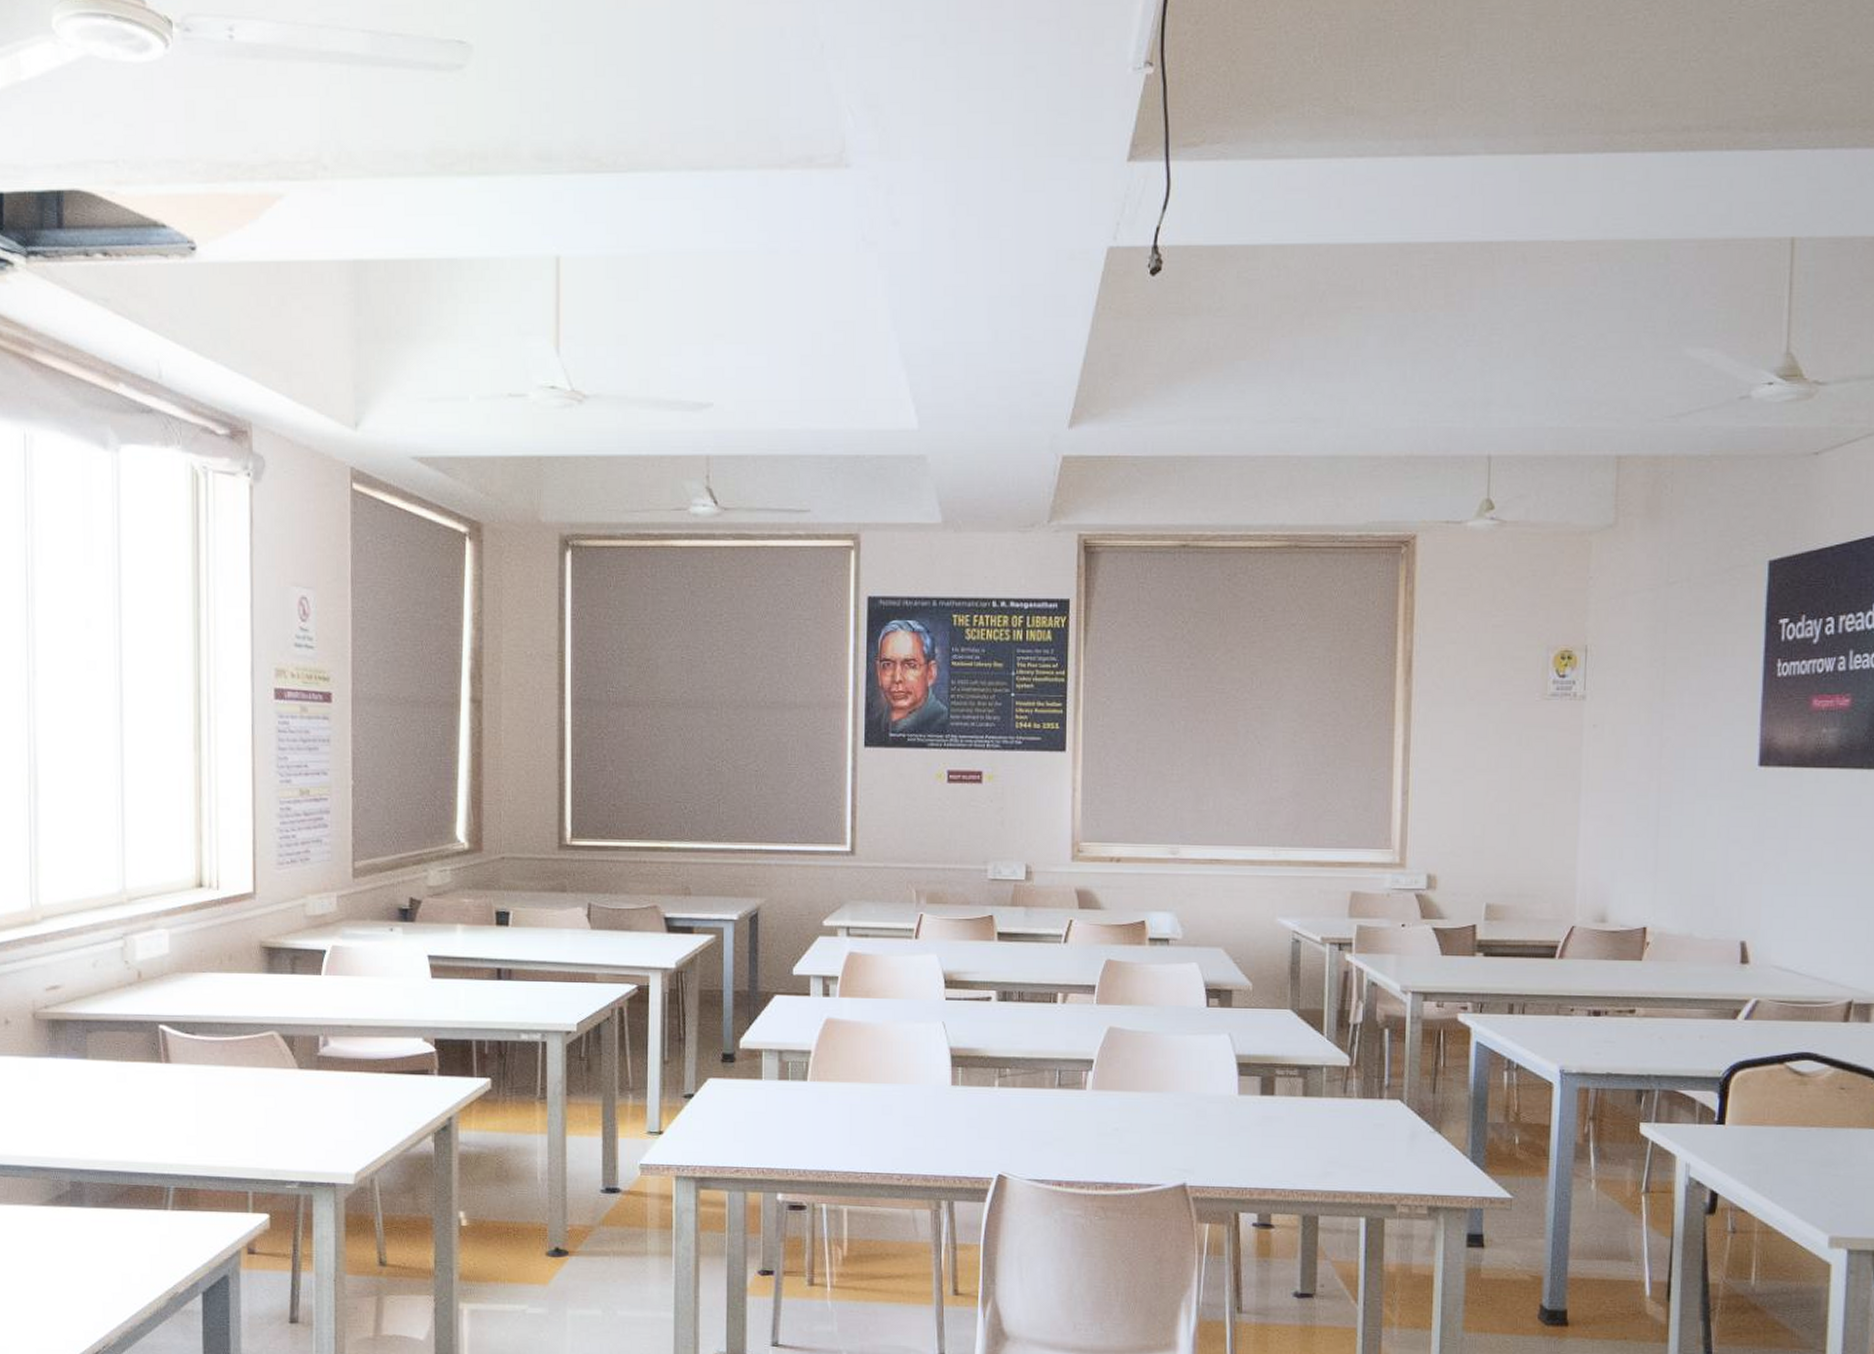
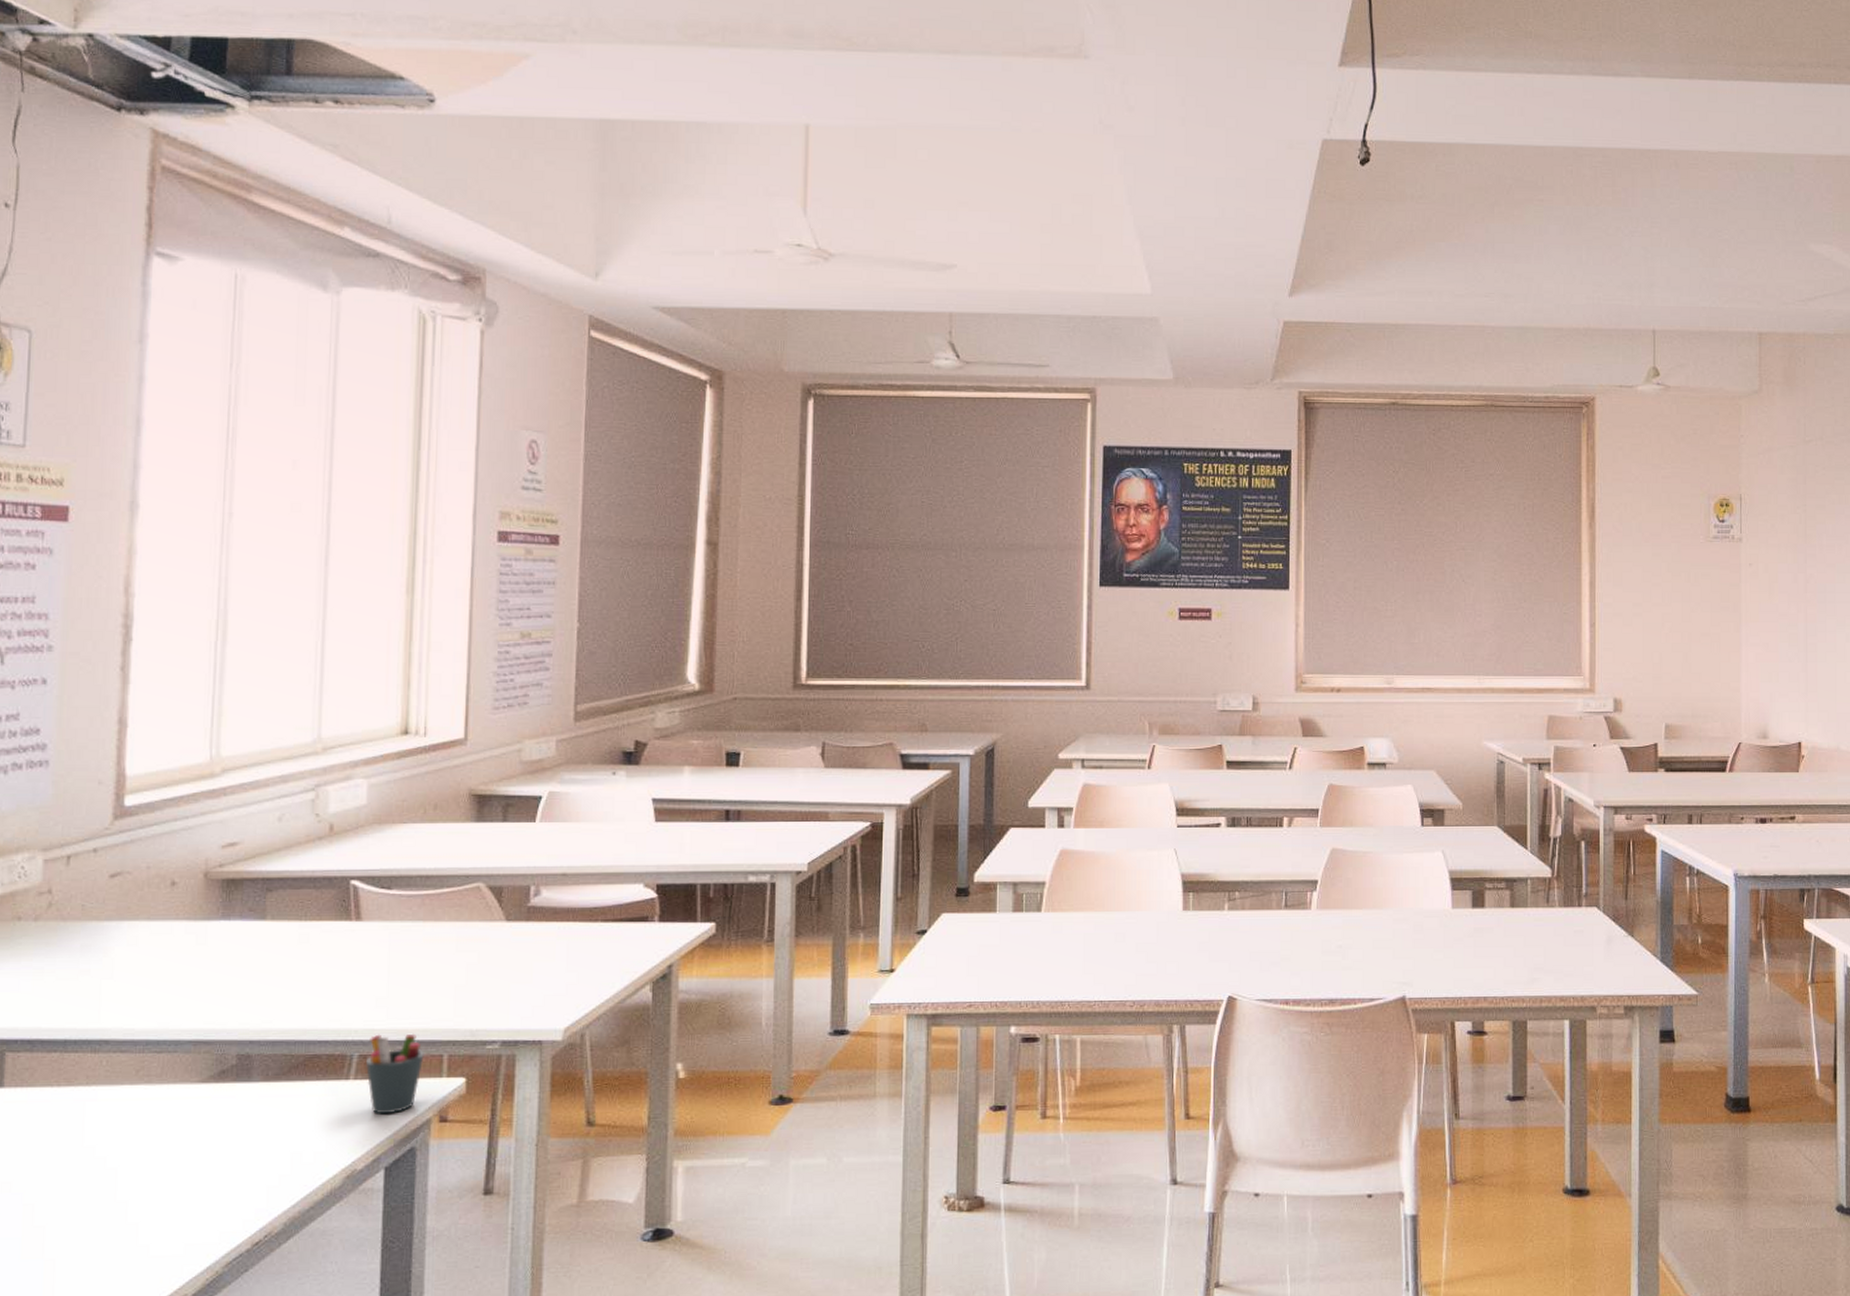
pen holder: none [181,1169,232,1244] -> present [366,1033,424,1114]

